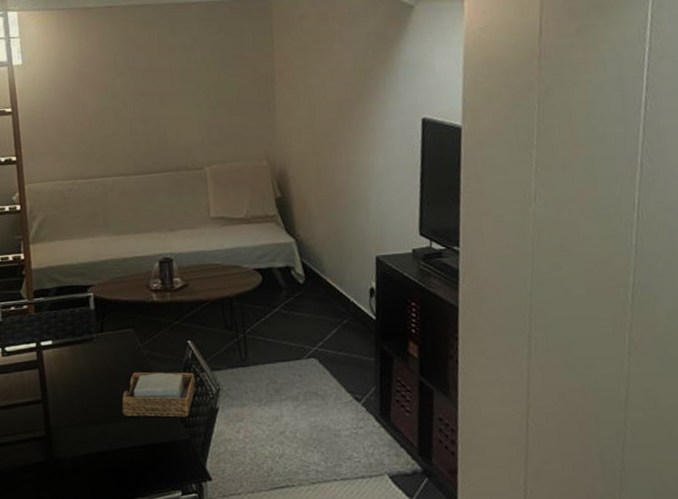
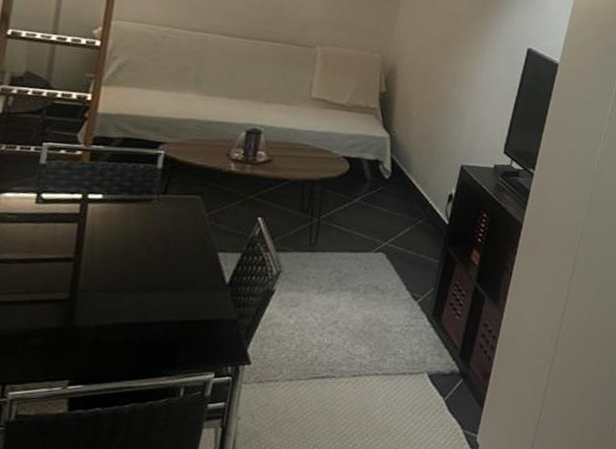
napkin holder: present [122,372,196,418] -> none [167,242,258,297]

